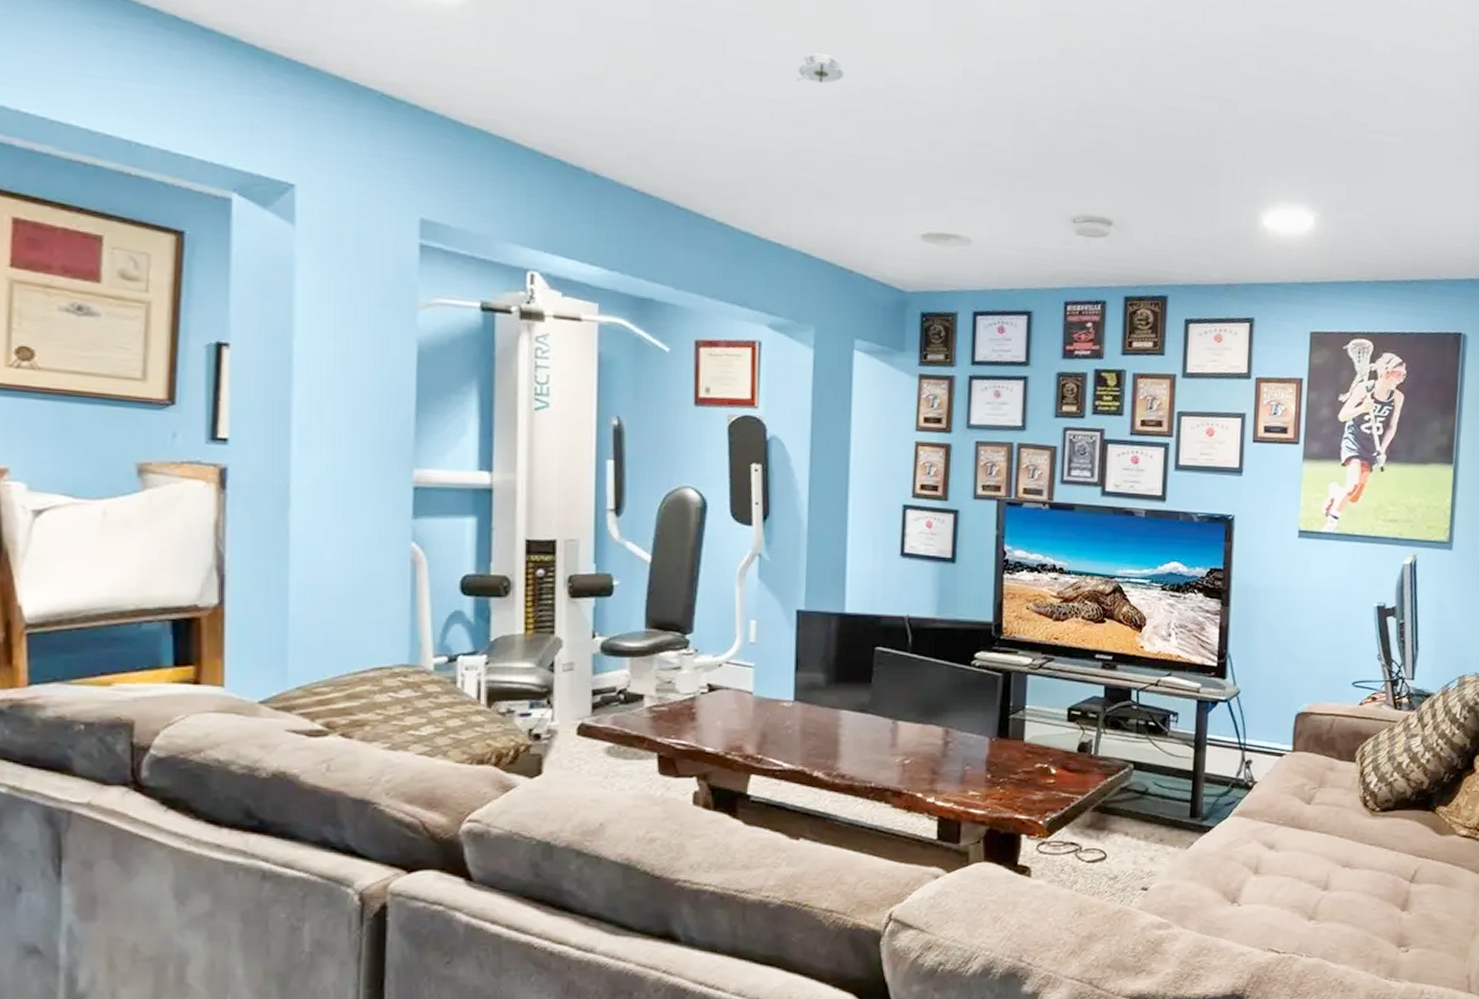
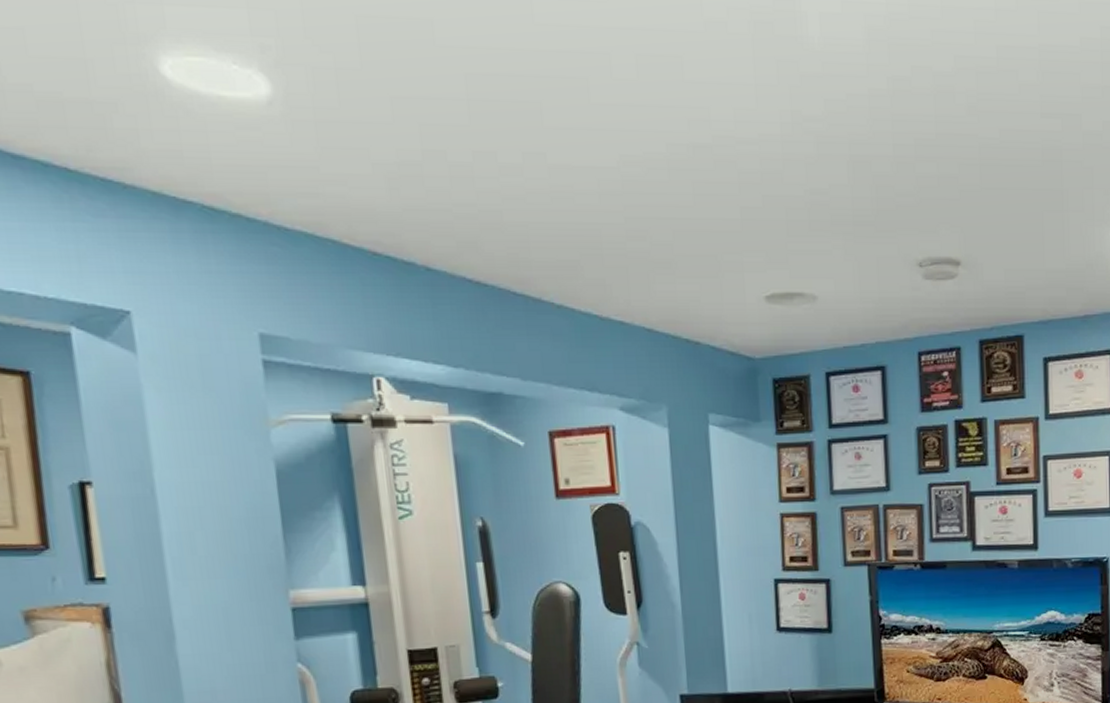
smoke detector: present [796,53,844,84] -> none [620,112,668,145]

